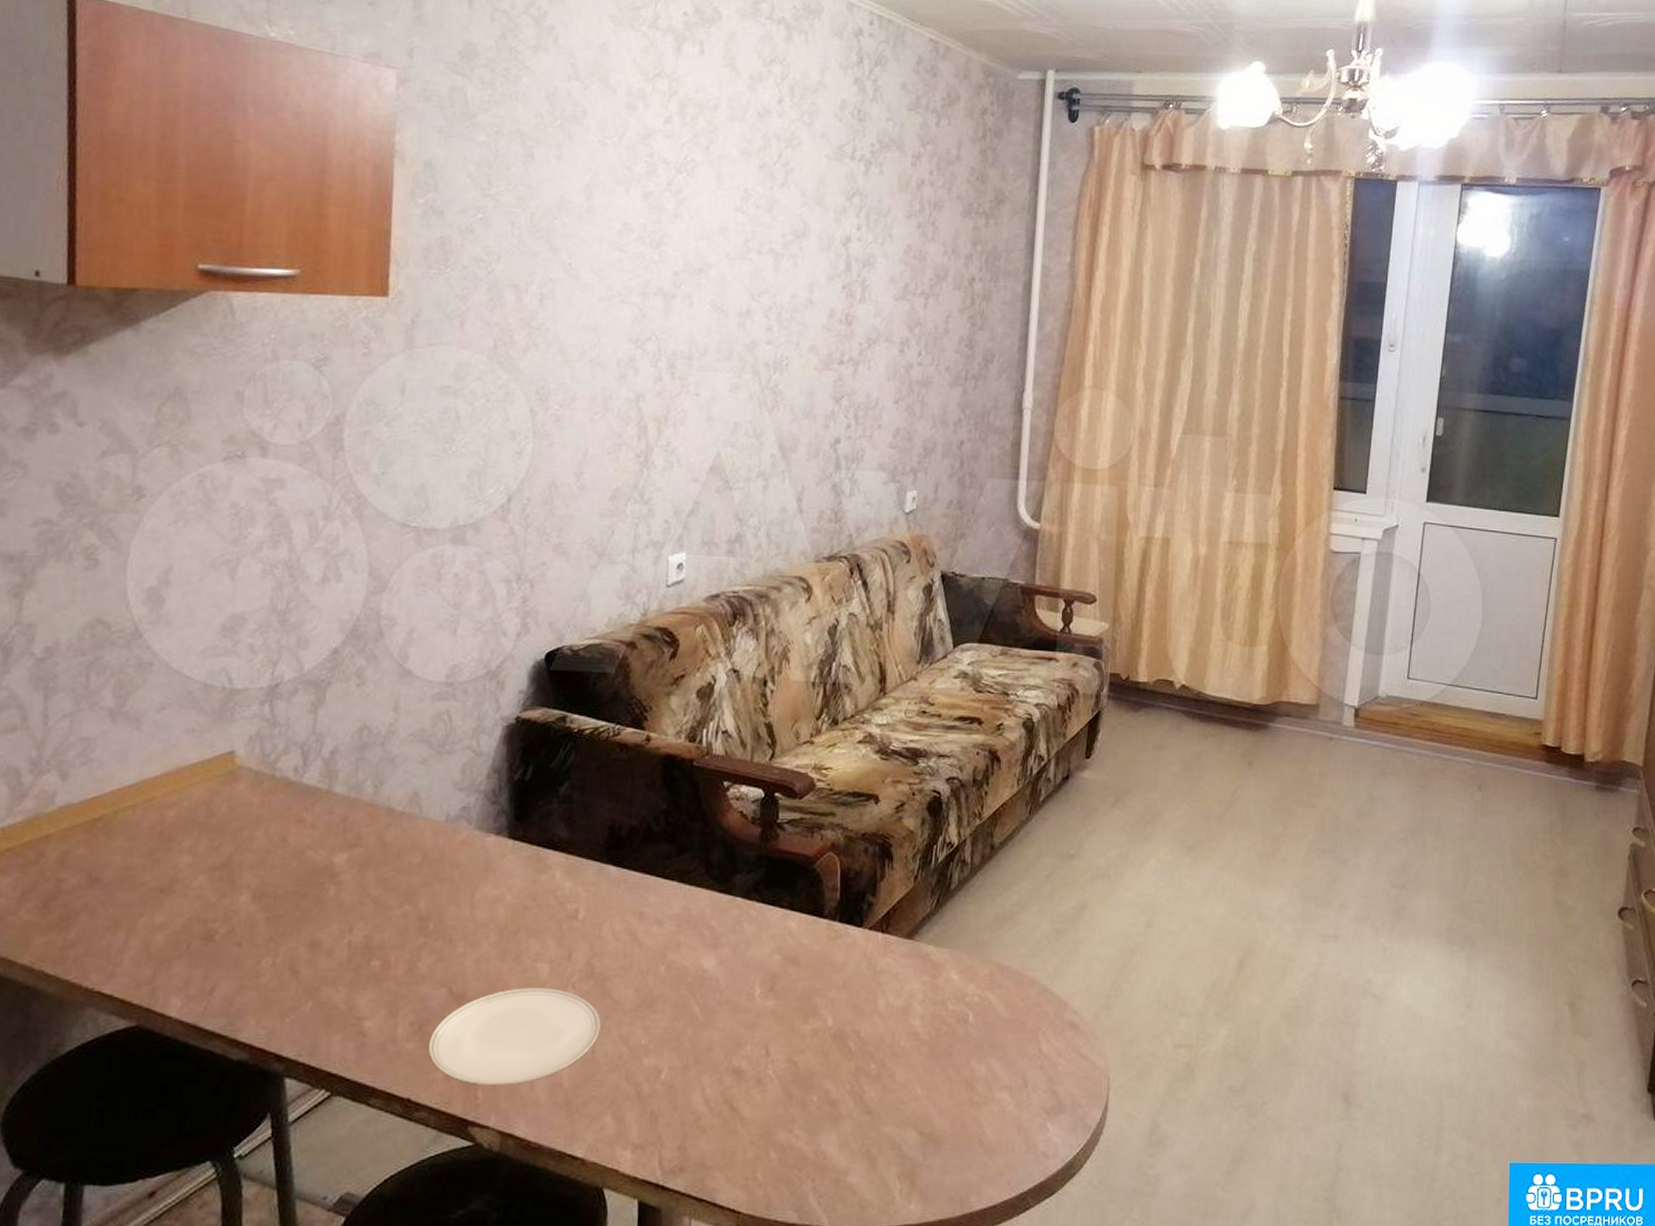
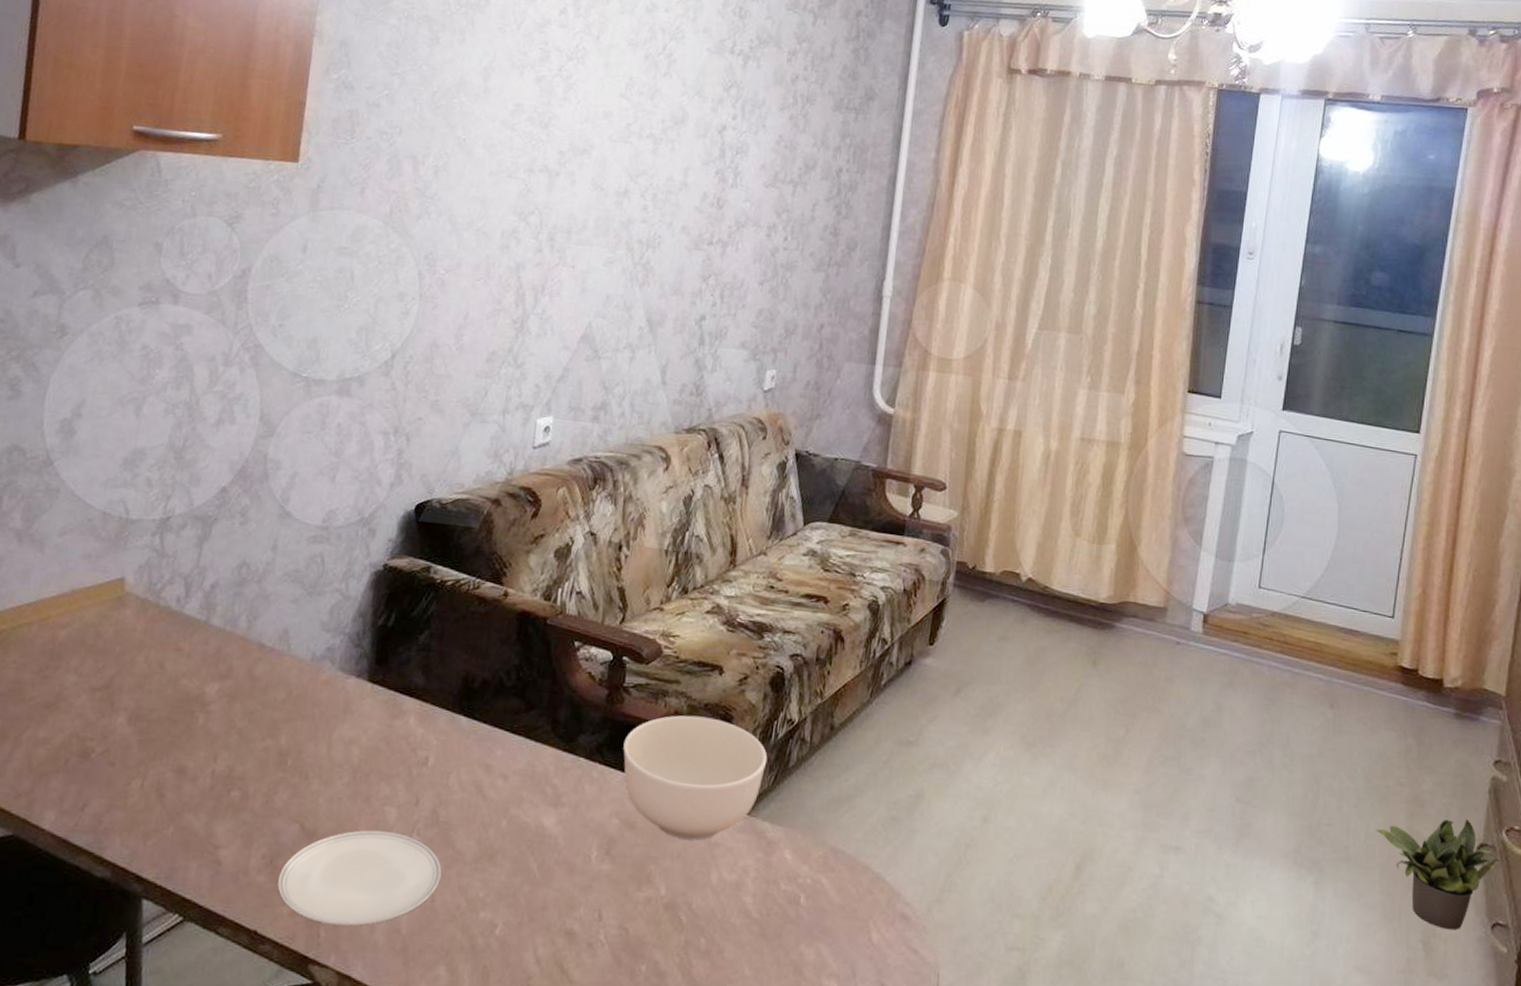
bowl: none [781,846,929,969] -> present [623,715,768,841]
potted plant: none [1523,884,1639,991] -> present [1376,818,1499,931]

